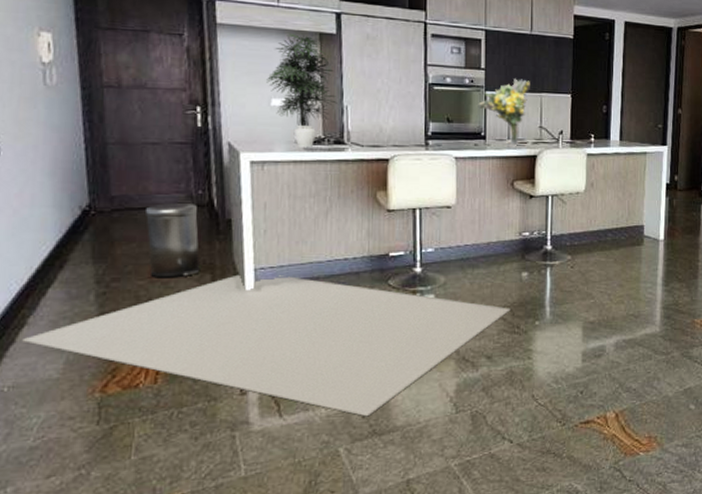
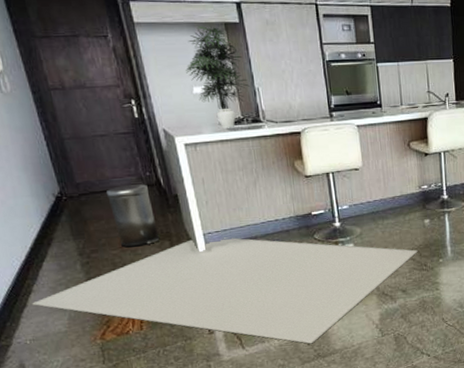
bouquet: present [478,78,530,146] -> none [372,49,417,111]

